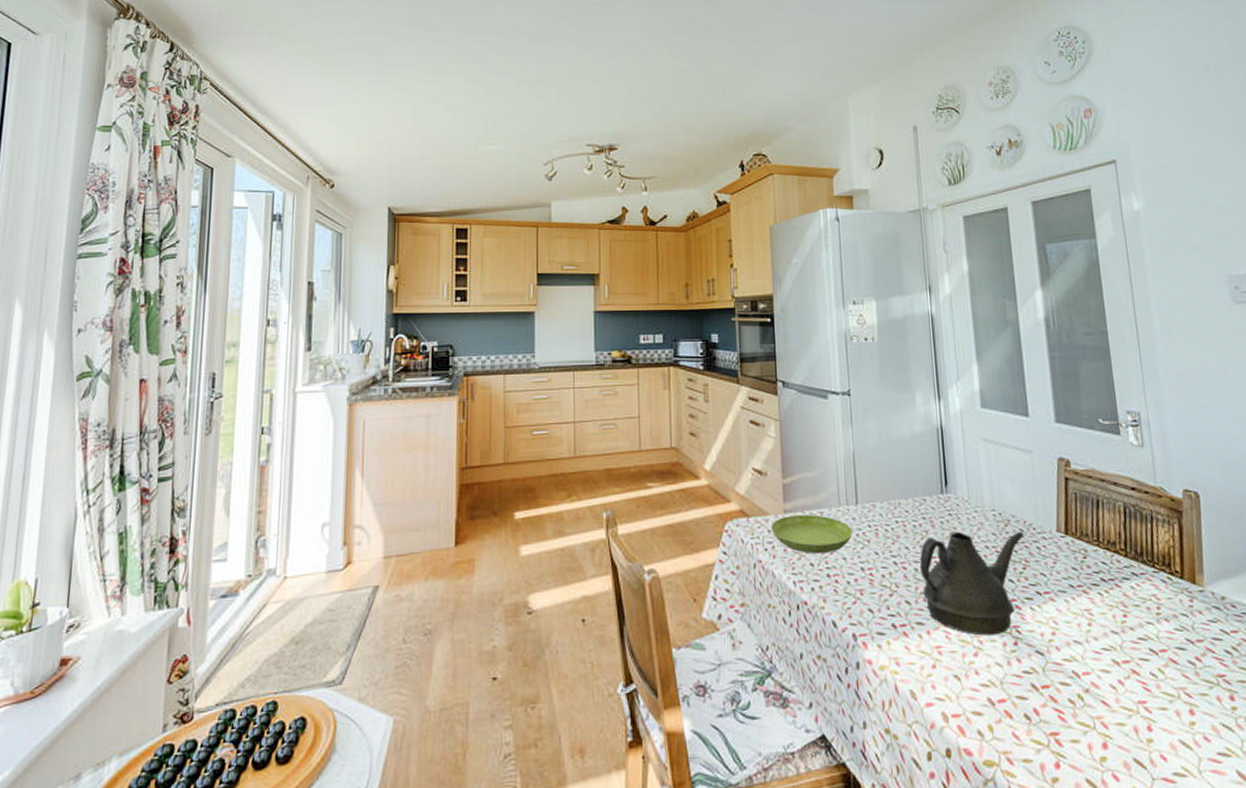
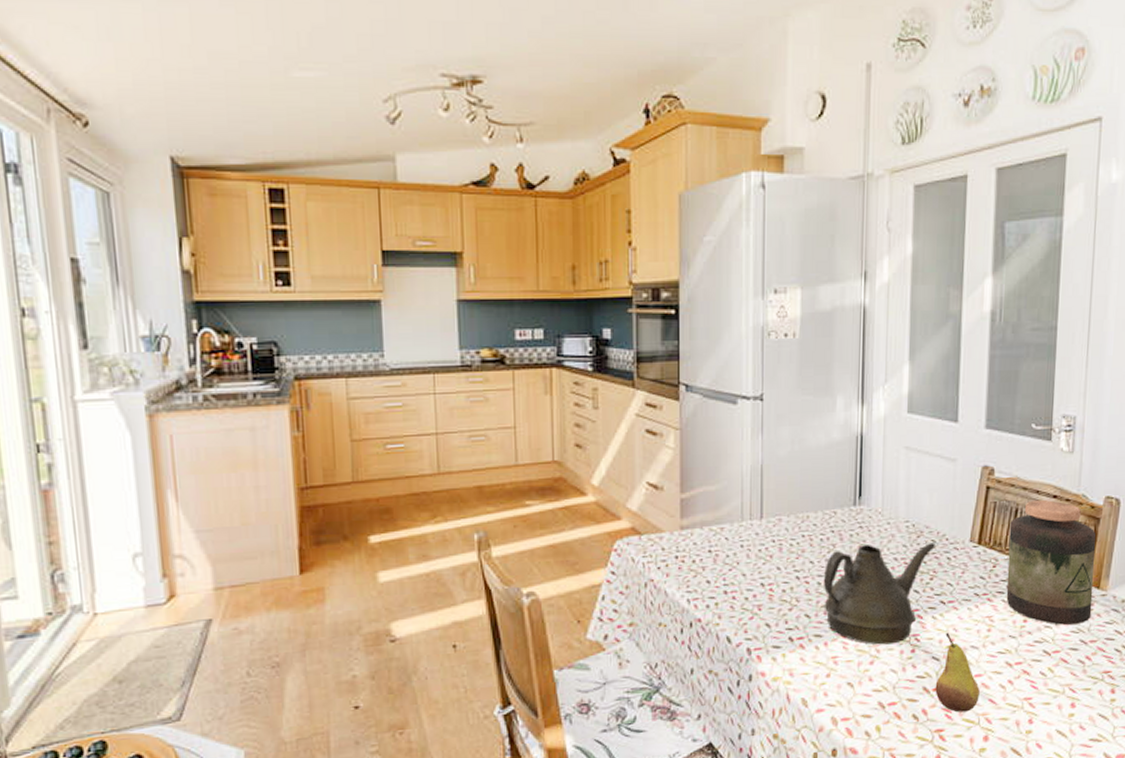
saucer: present [770,515,852,553] -> none [664,530,754,571]
fruit: none [1043,626,1091,714] -> present [935,633,980,713]
jar: none [1093,491,1193,622] -> present [1006,499,1096,625]

